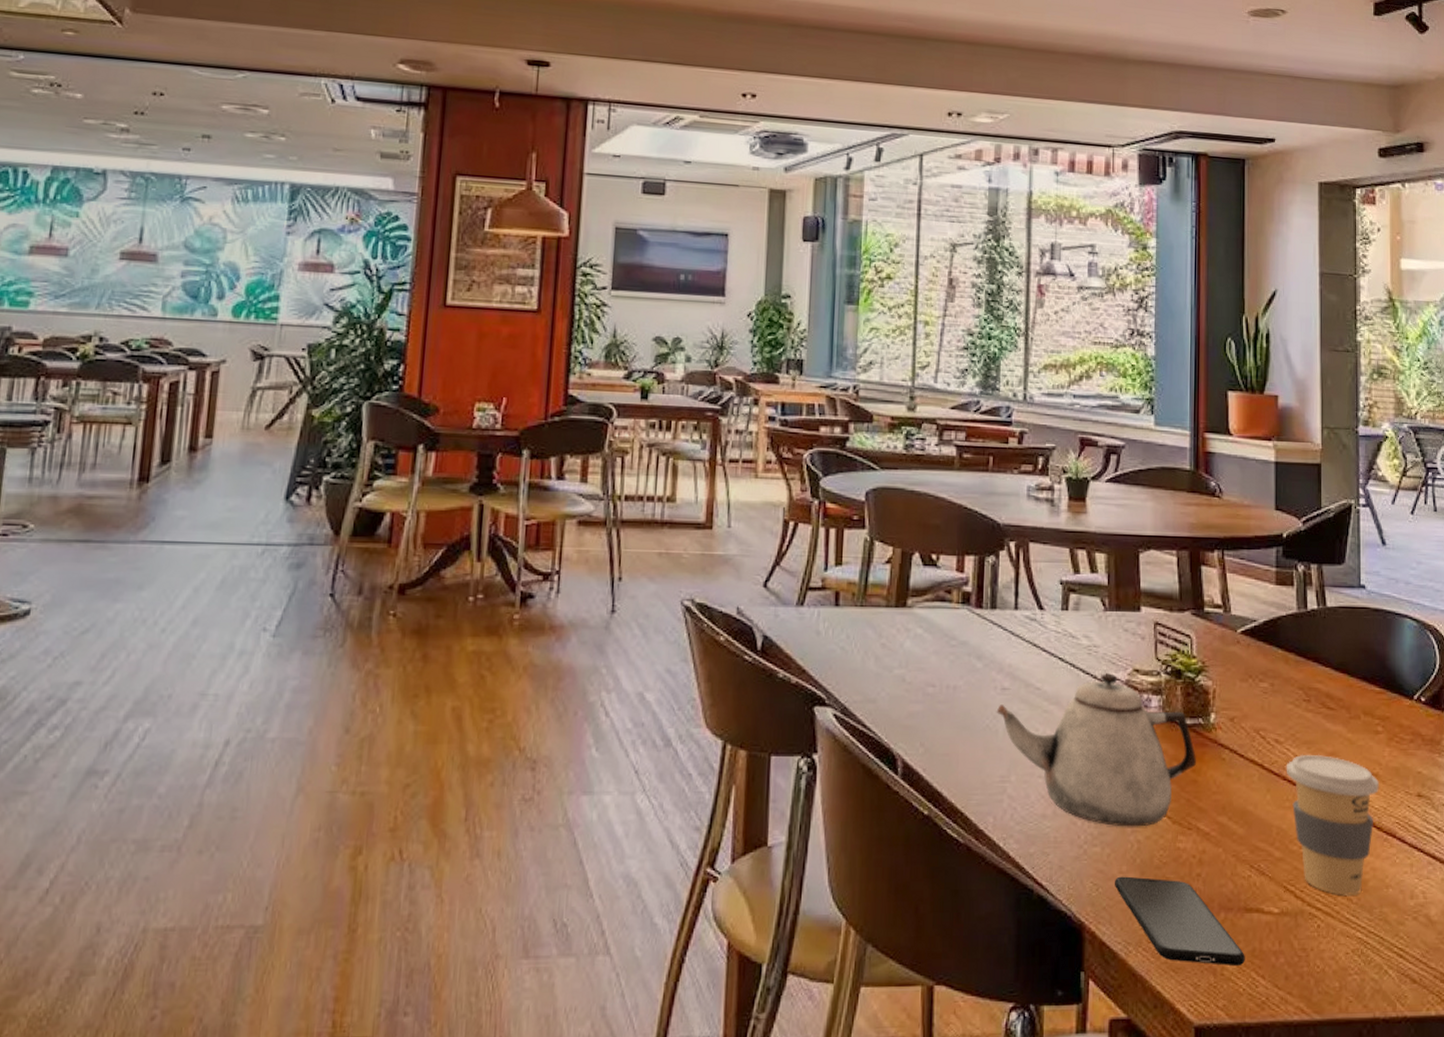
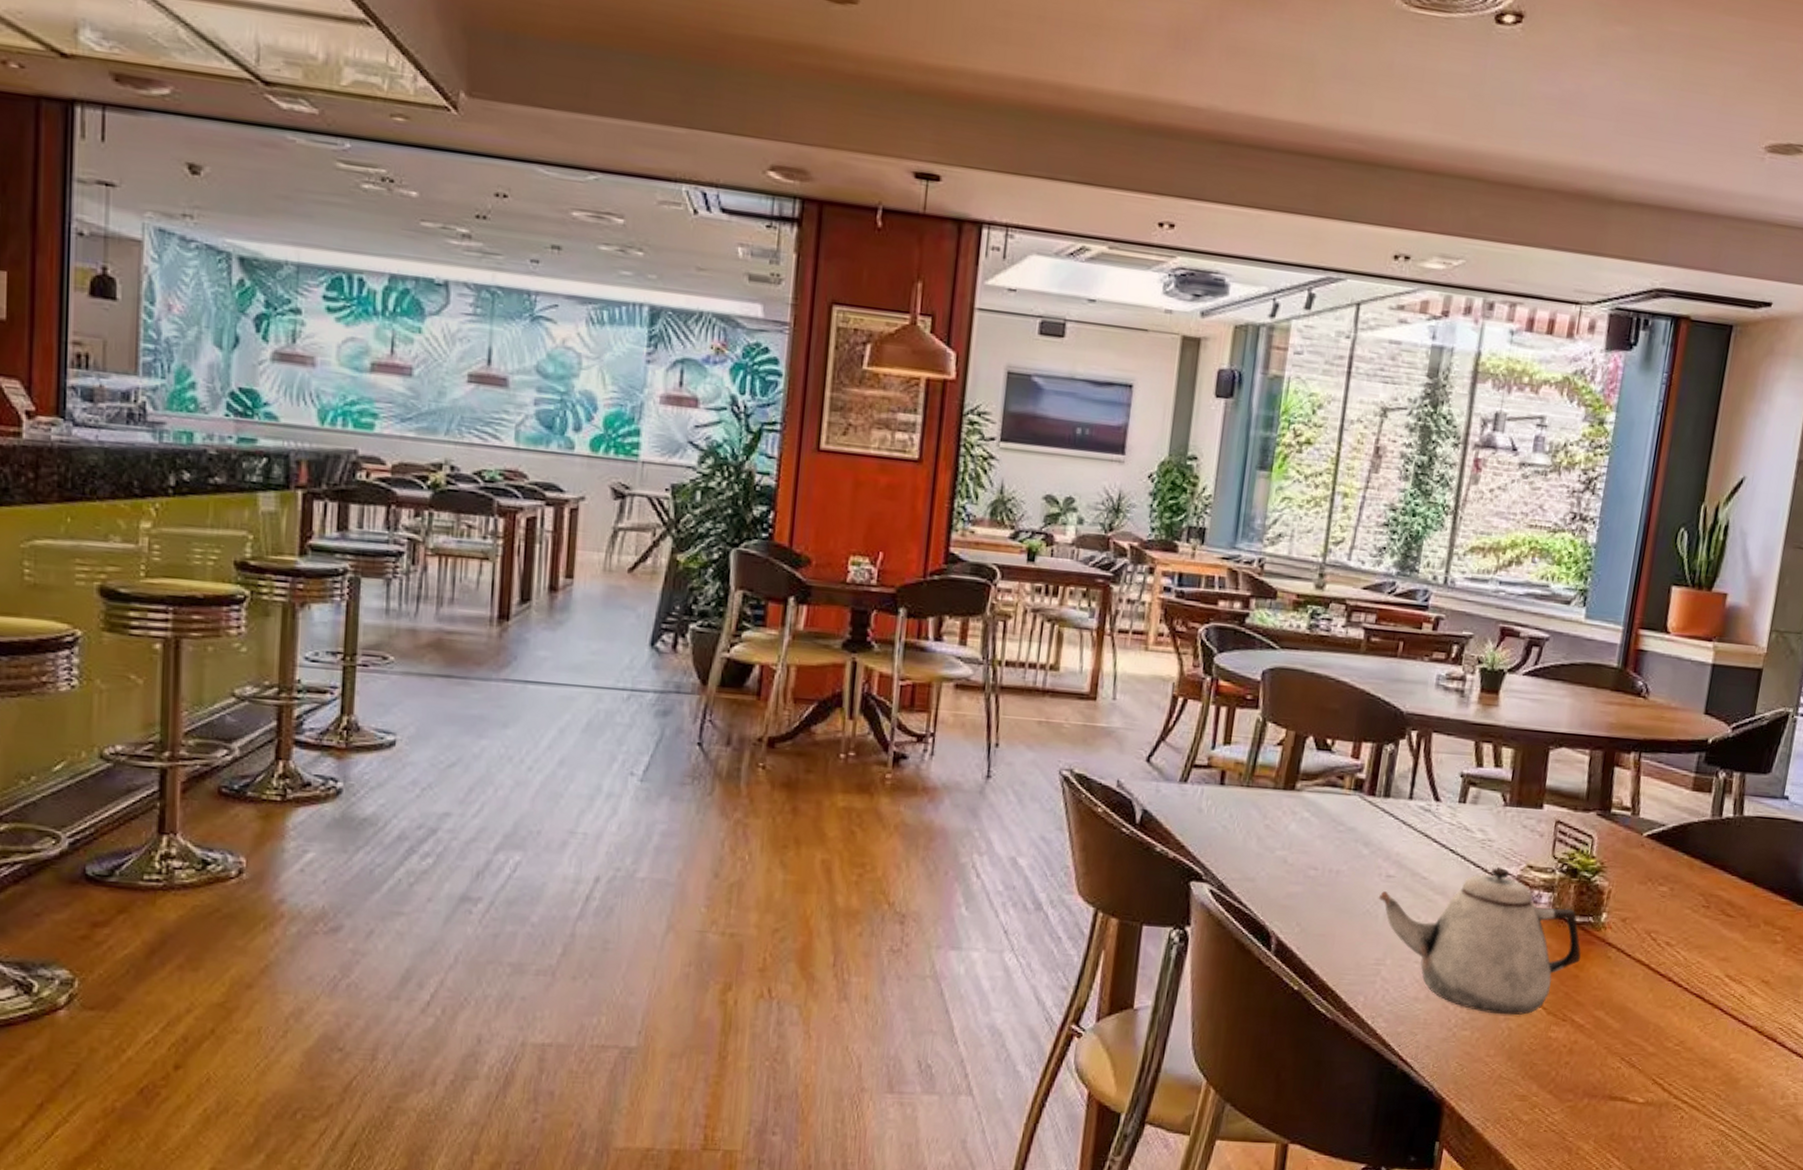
smartphone: present [1115,876,1245,967] -> none [1480,1059,1603,1148]
coffee cup: present [1286,755,1379,895] -> none [1673,958,1768,1092]

